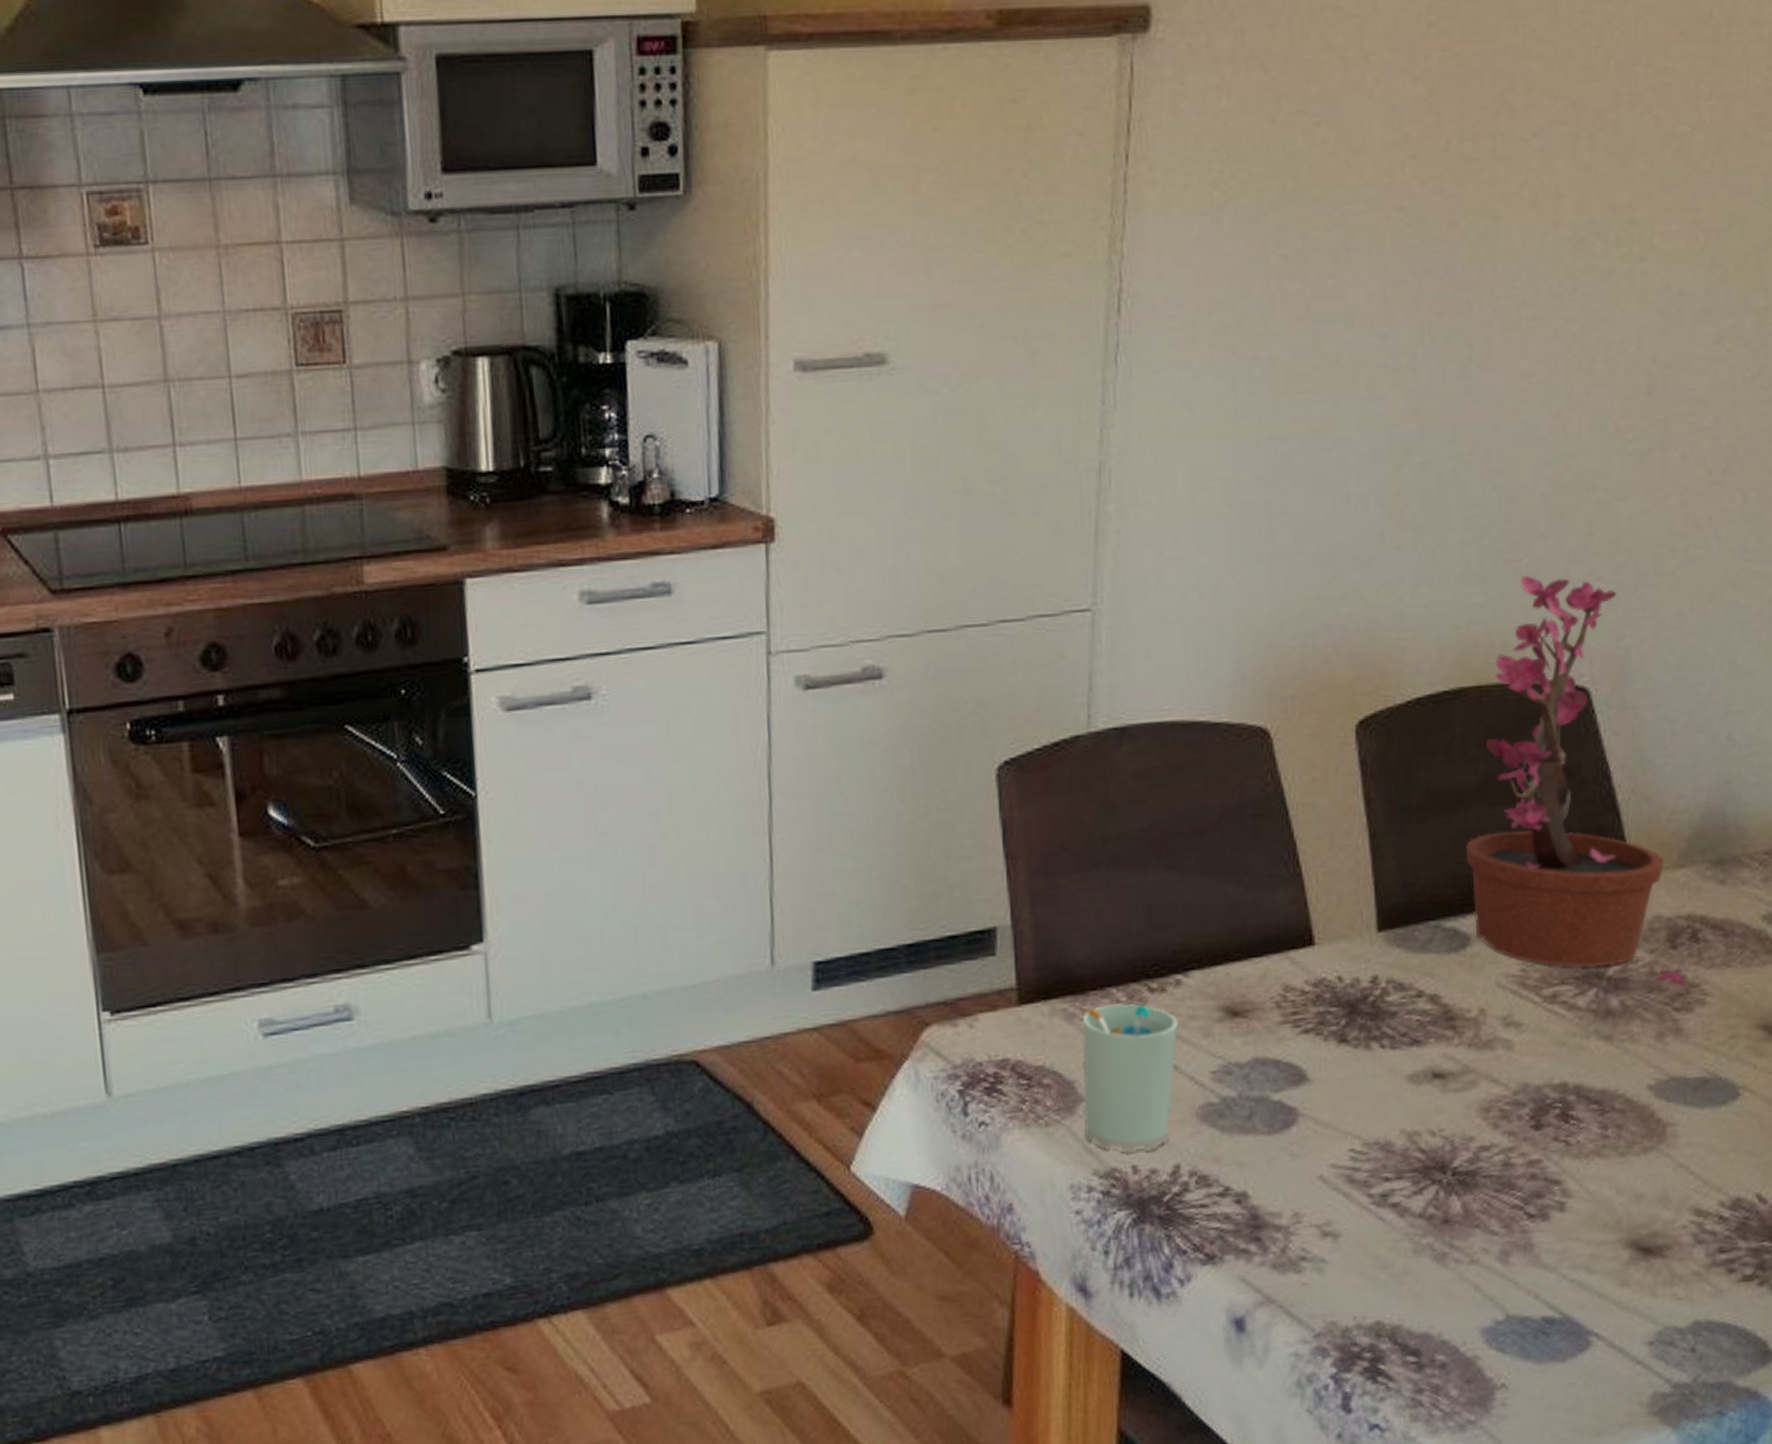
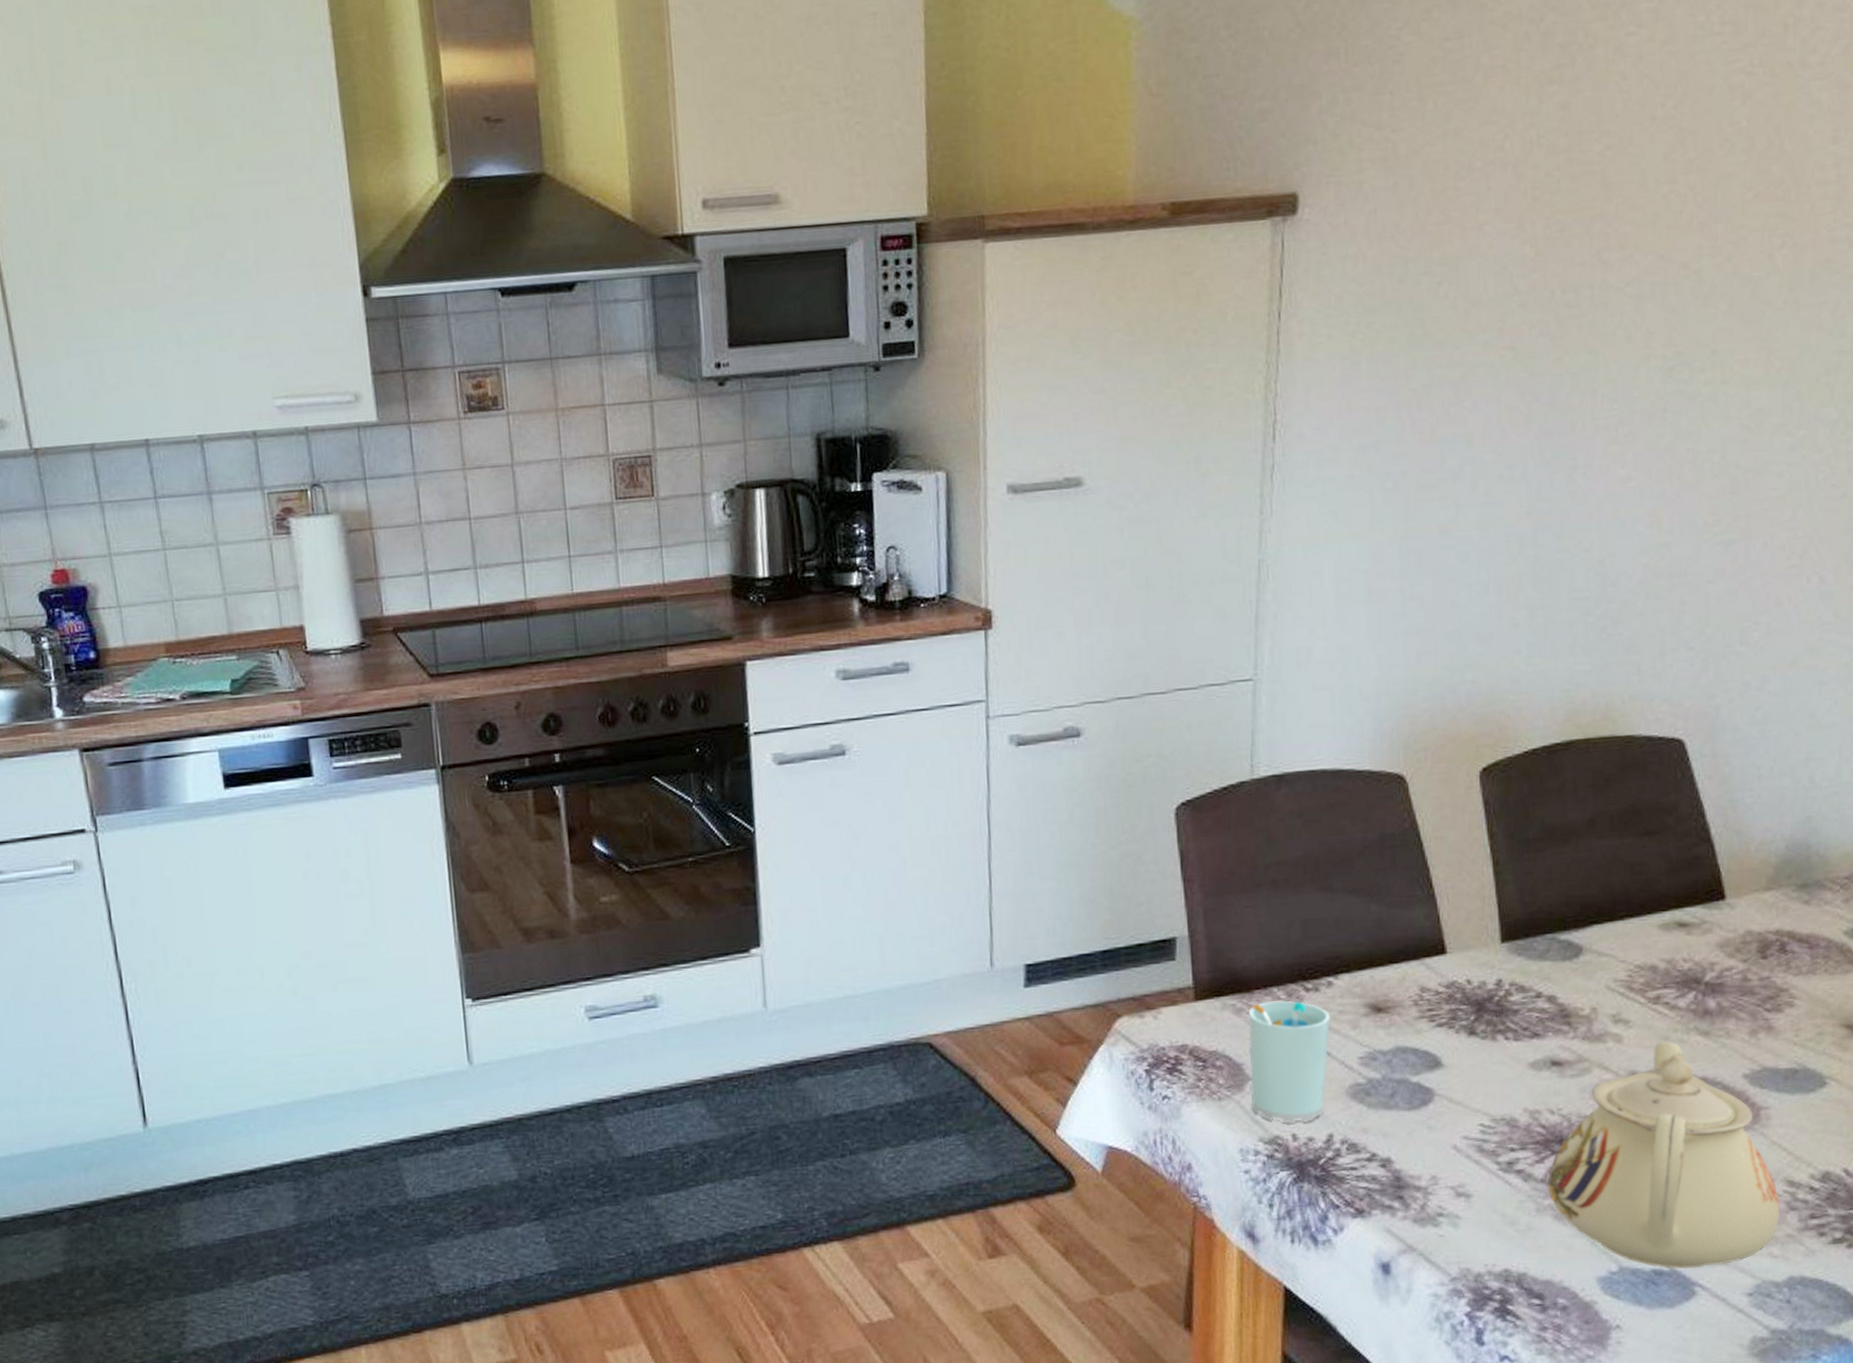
teapot: none [1426,1047,1686,1317] -> present [1547,1041,1781,1270]
potted plant: present [1465,575,1687,991] -> none [1577,646,1777,994]

